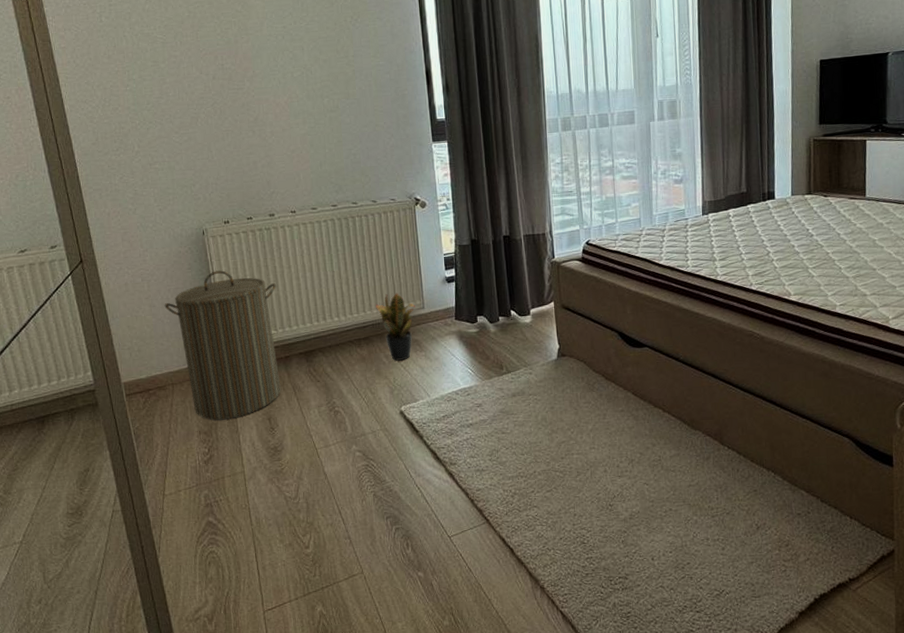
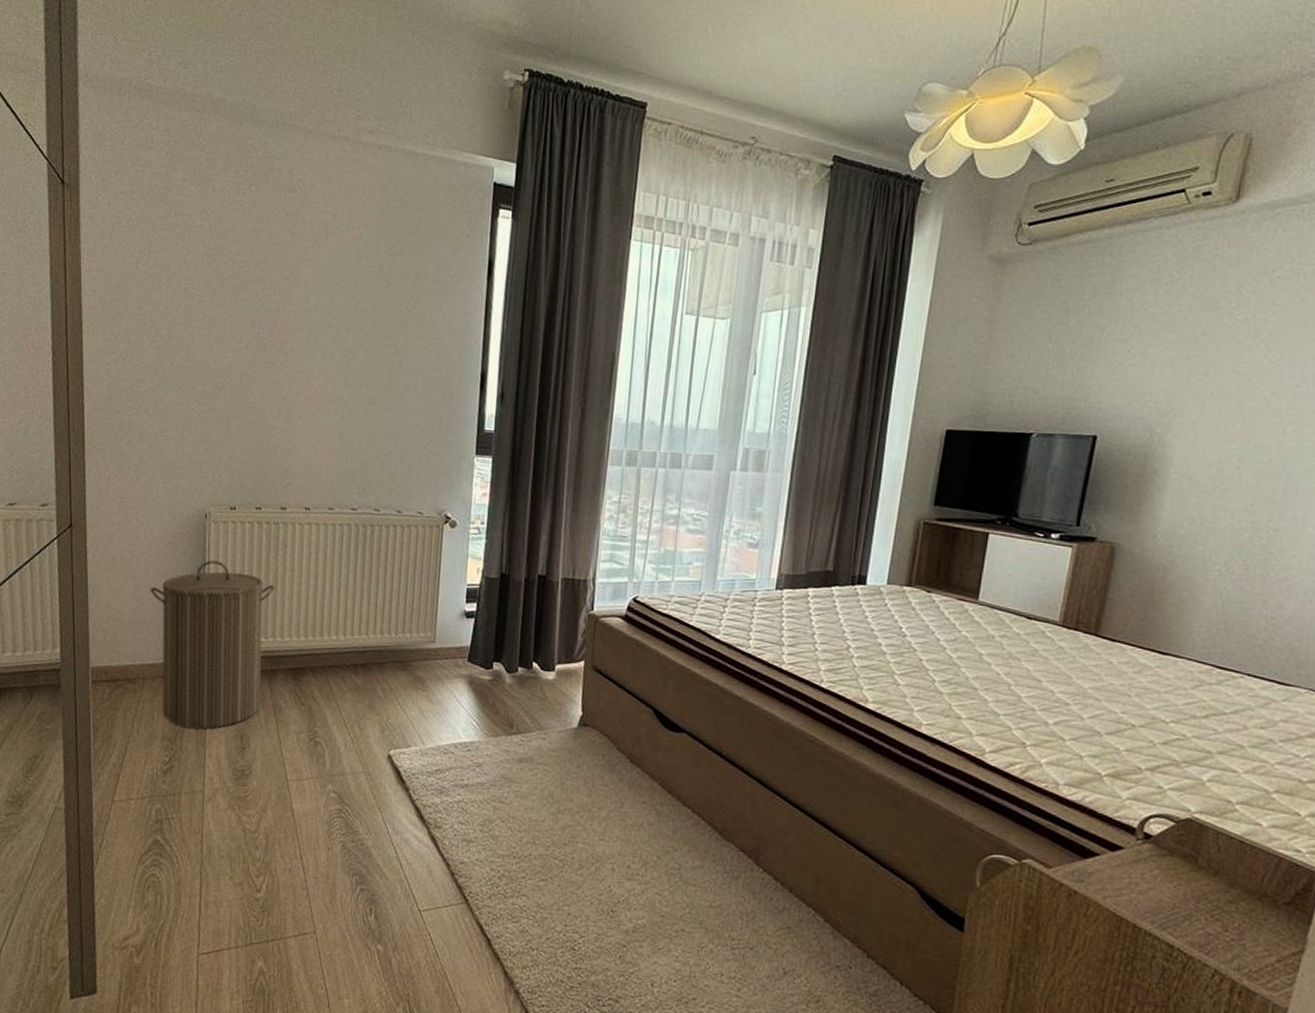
potted plant: present [376,293,415,361] -> none [381,619,425,698]

